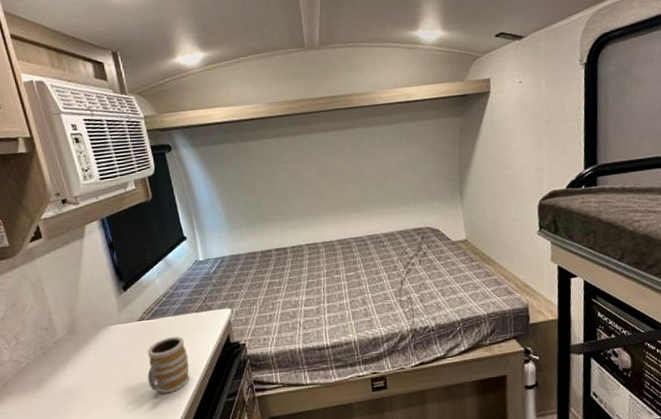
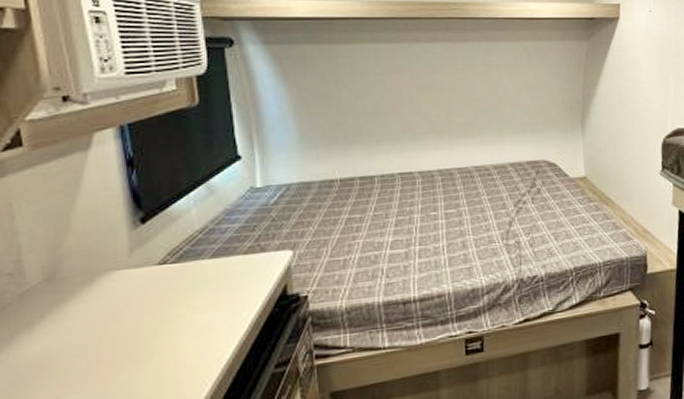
mug: present [147,336,190,394] -> none [162,285,226,365]

